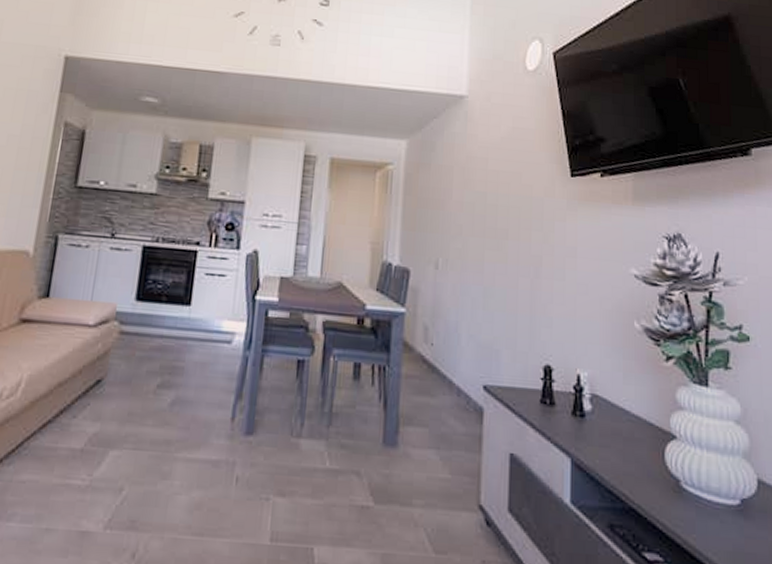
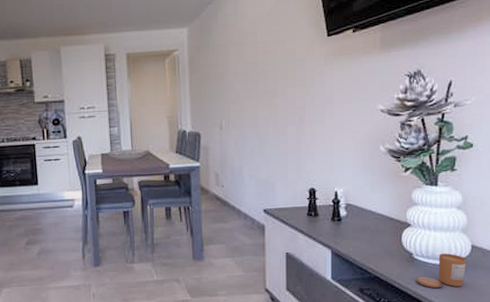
candle: none [686,486,753,542] -> present [416,253,466,289]

